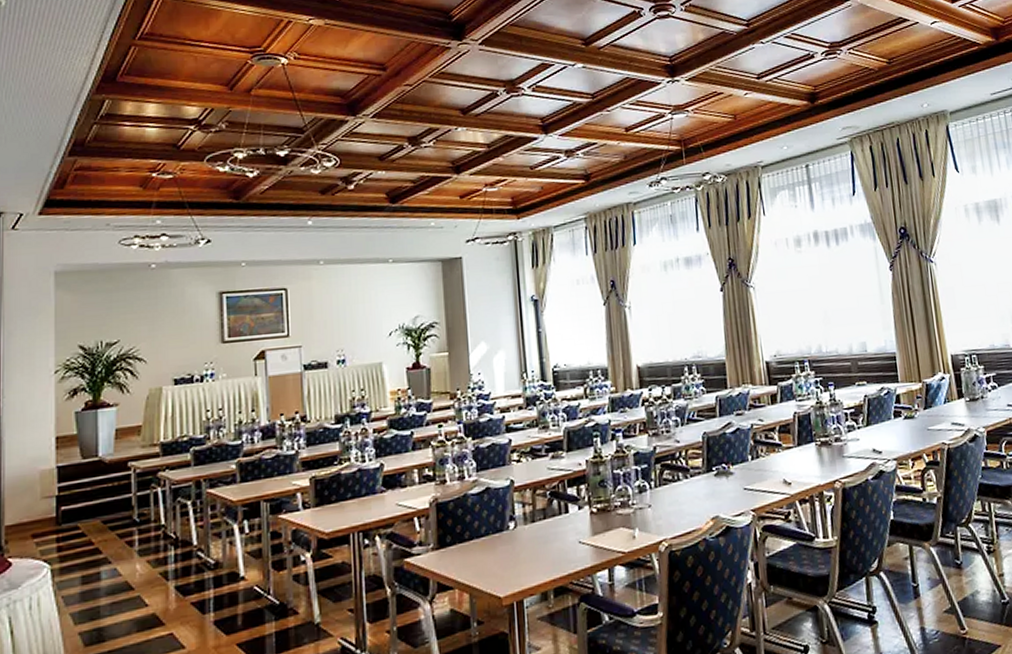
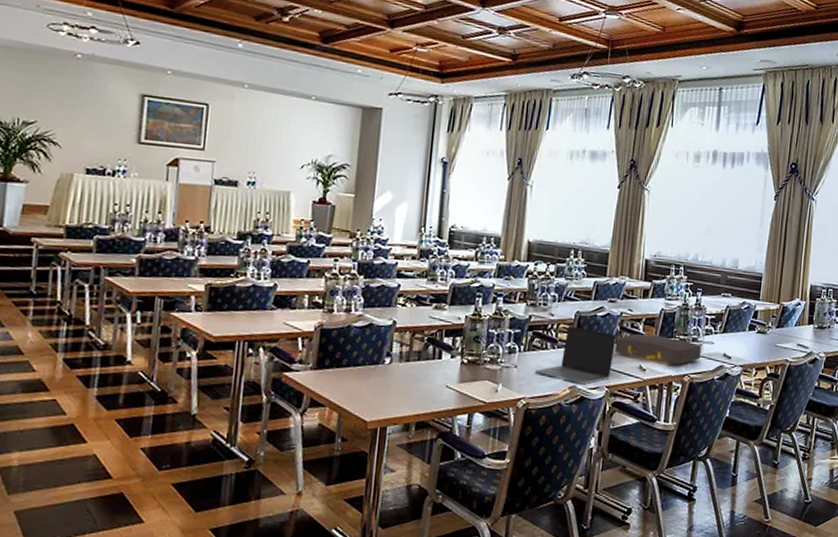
laptop: none [672,449,754,513] -> present [535,325,617,385]
briefcase: none [751,442,849,473] -> present [614,333,702,364]

